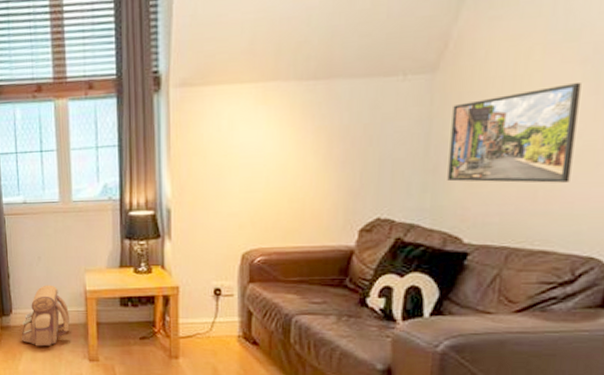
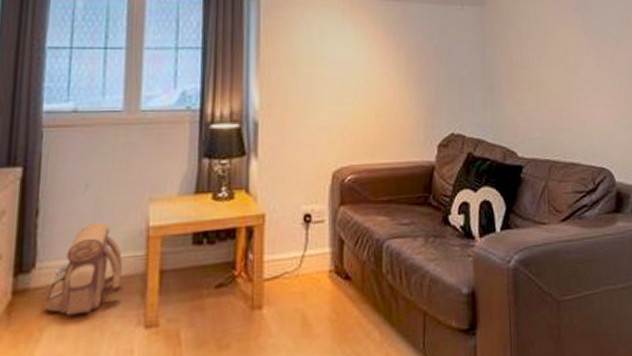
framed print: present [447,83,581,183] -> none [498,25,581,104]

